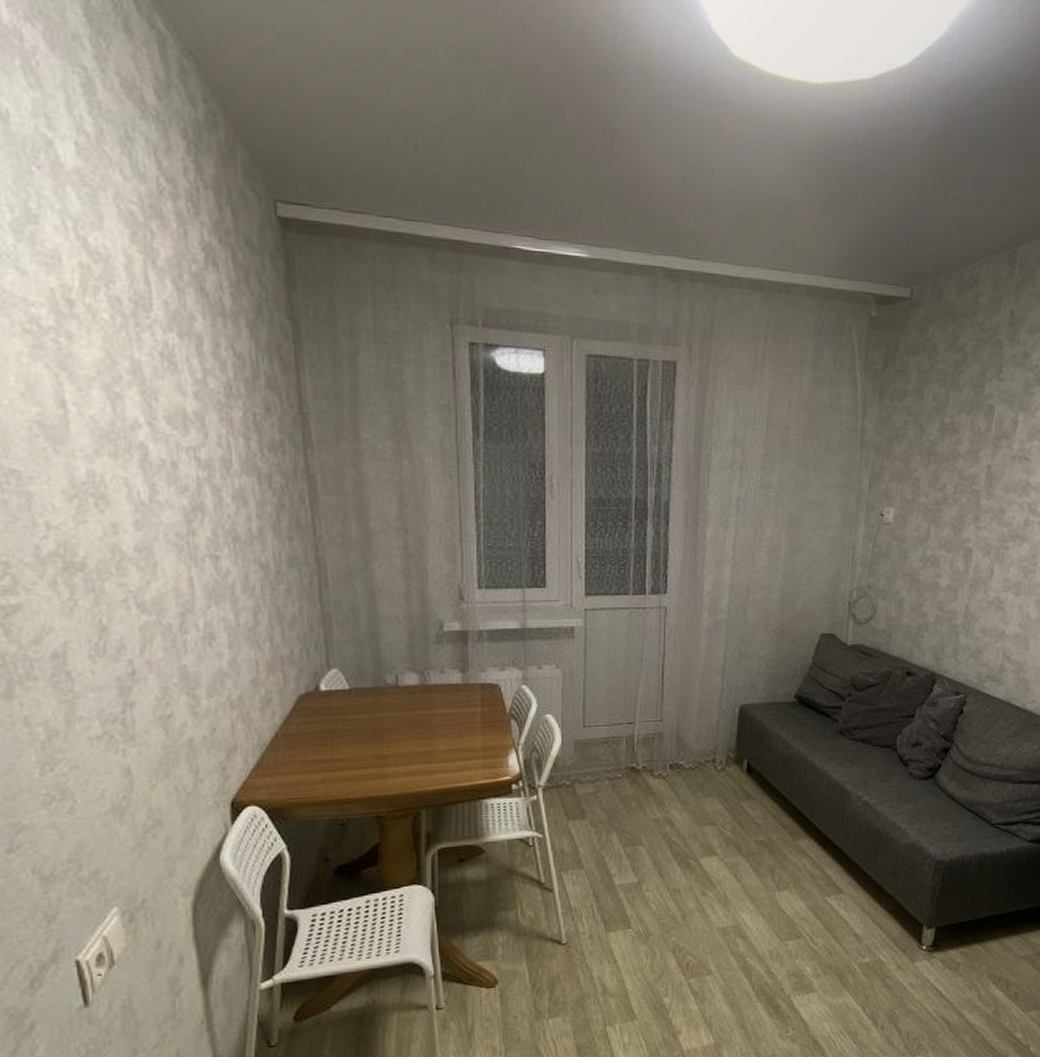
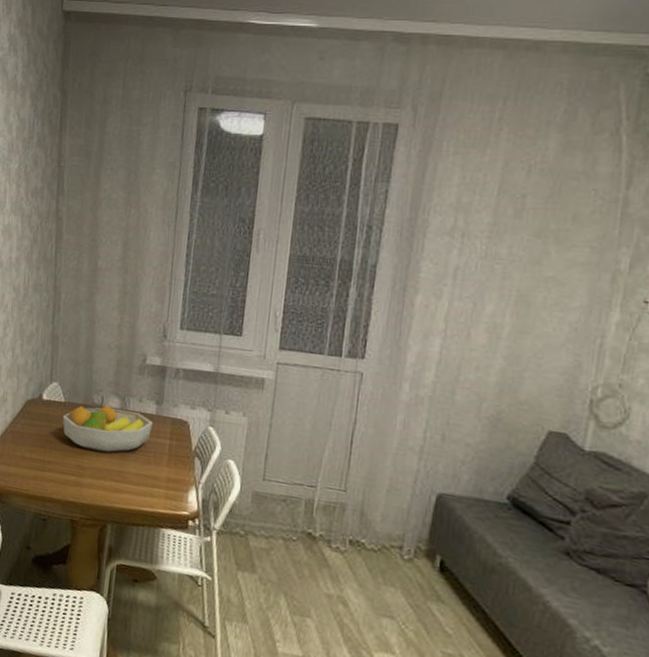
fruit bowl: none [349,682,459,736] -> present [62,404,153,453]

